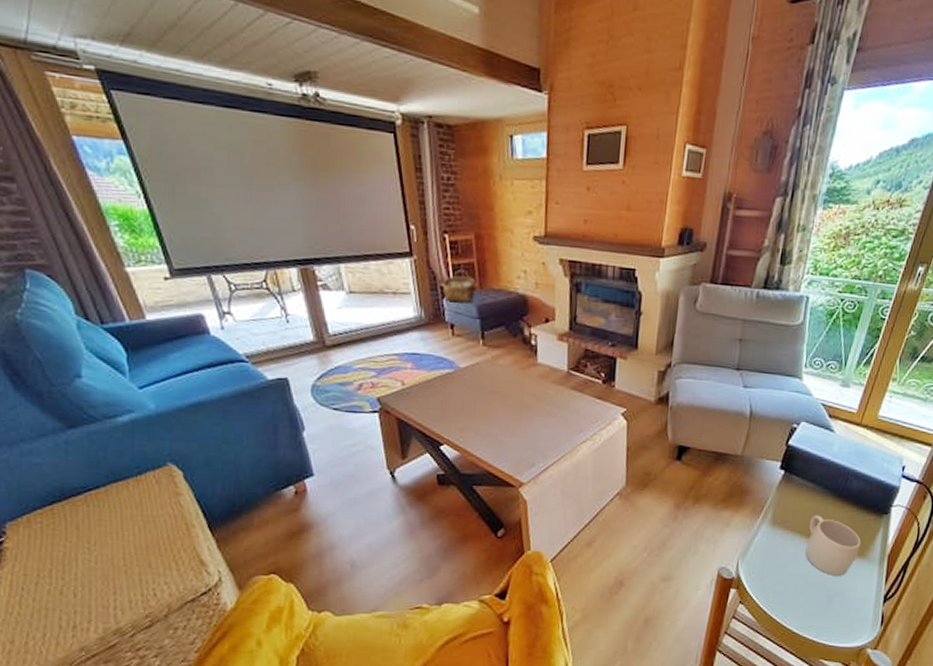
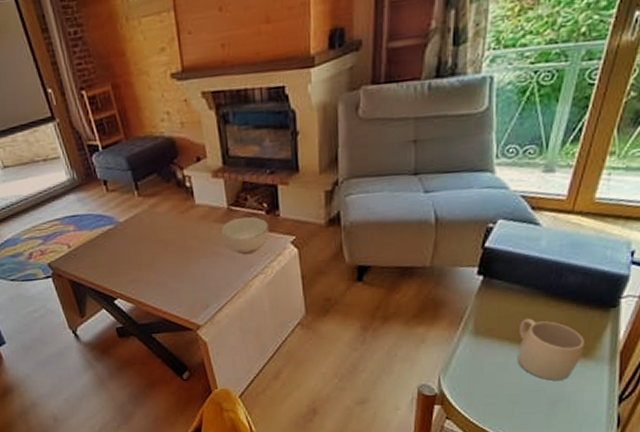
woven basket: present [442,270,476,303] -> none [88,124,121,159]
bowl: none [557,382,605,419] -> present [220,216,270,255]

